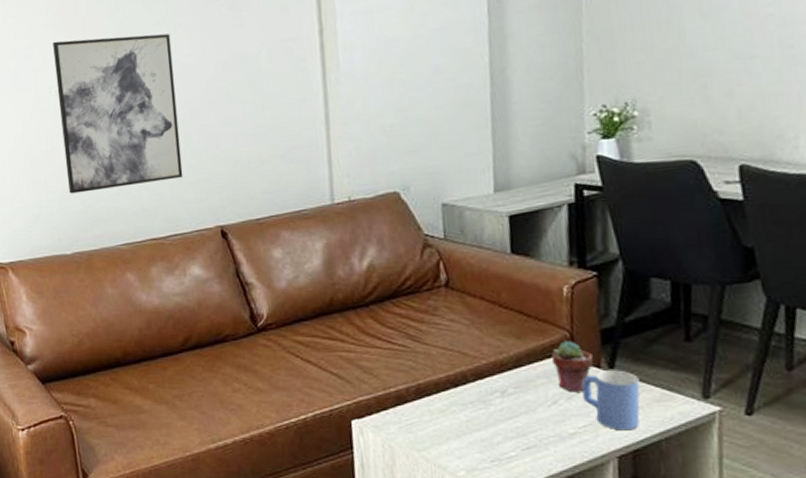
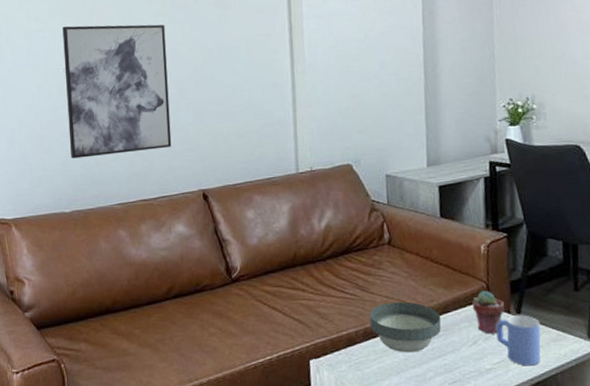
bowl: none [422,354,512,414] -> present [369,301,441,353]

